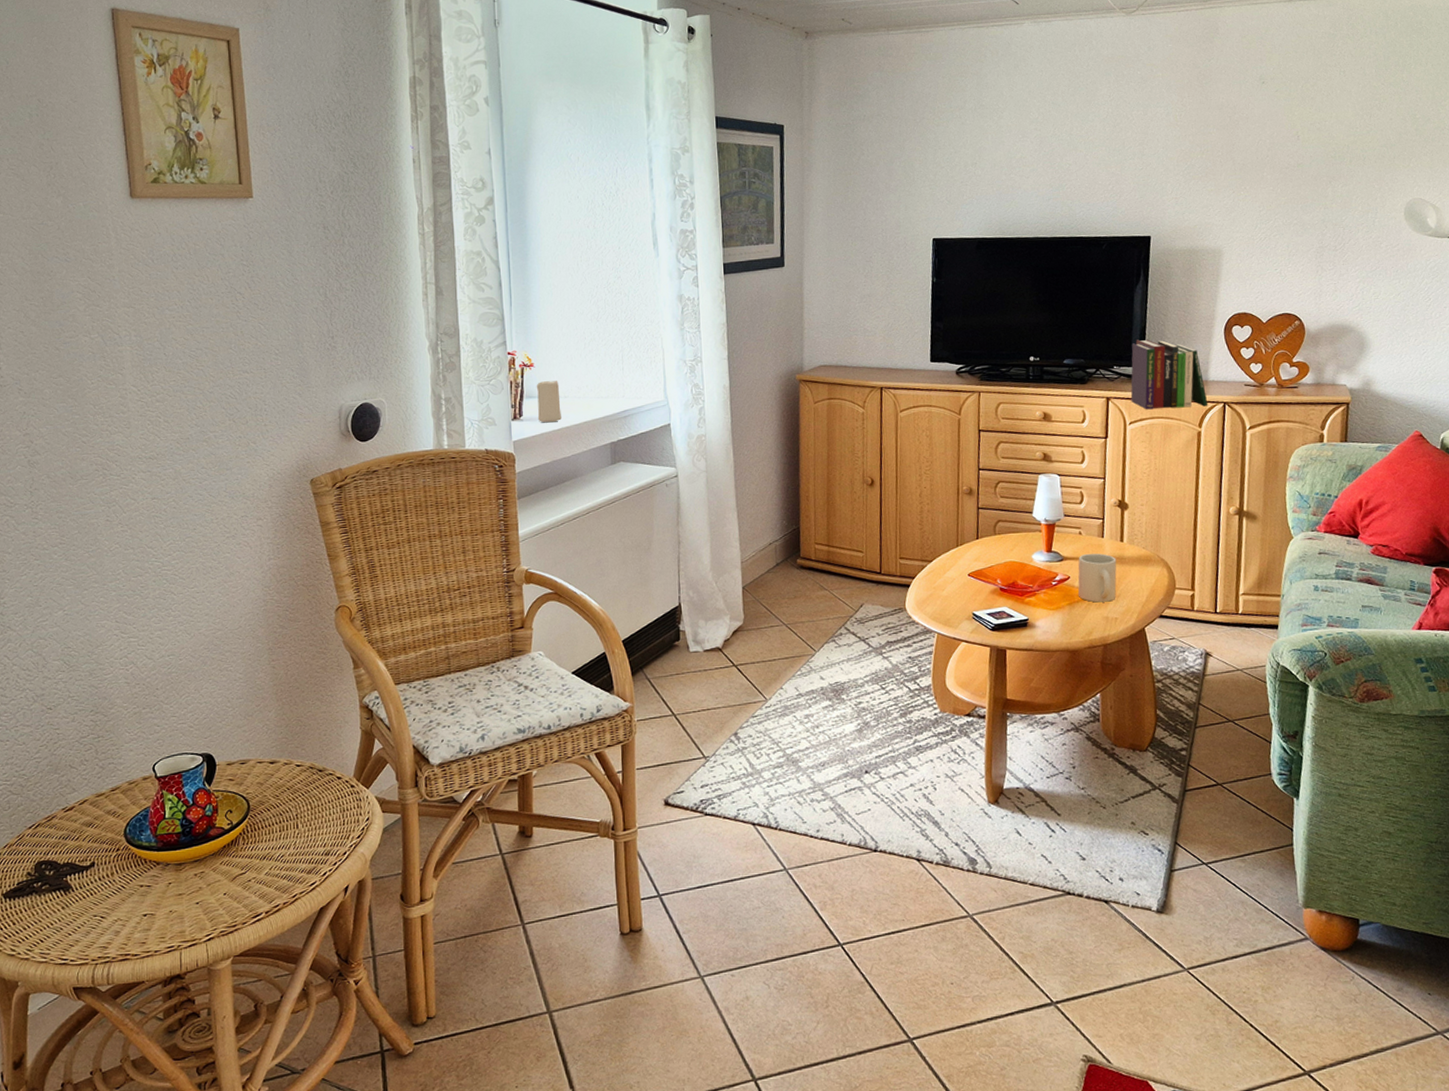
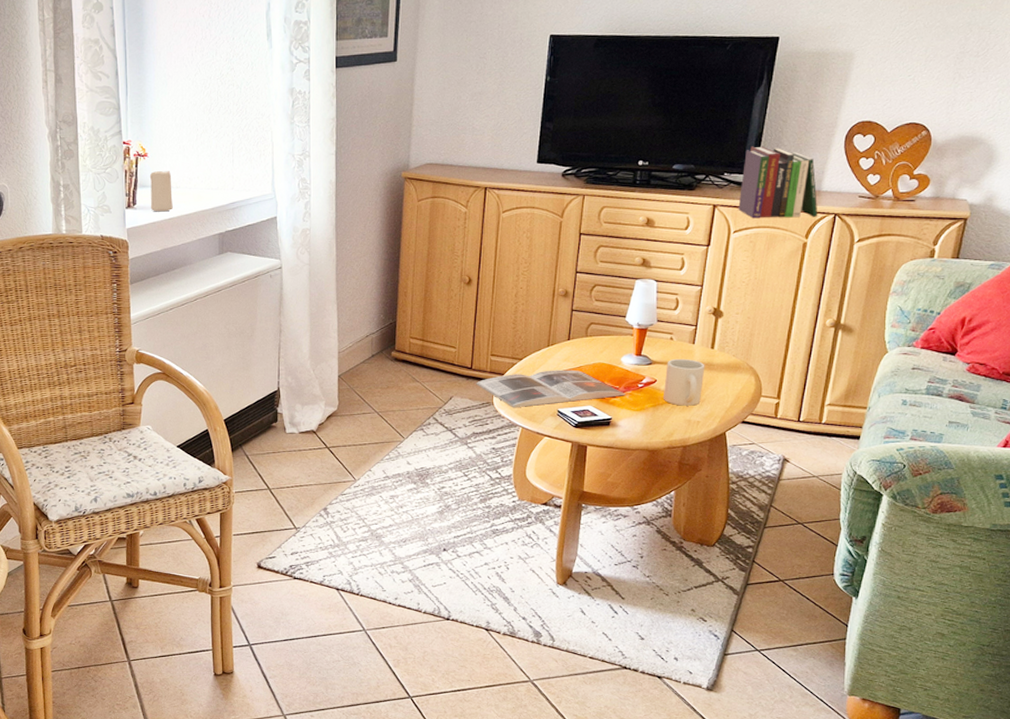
magazine: none [886,569,1040,613] -> present [476,369,625,408]

